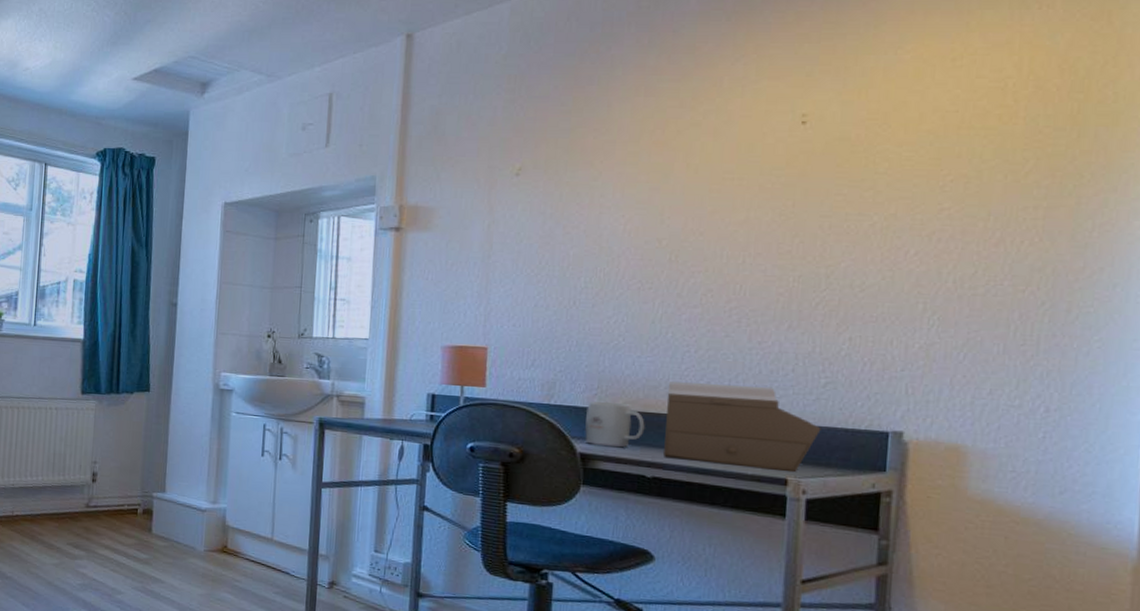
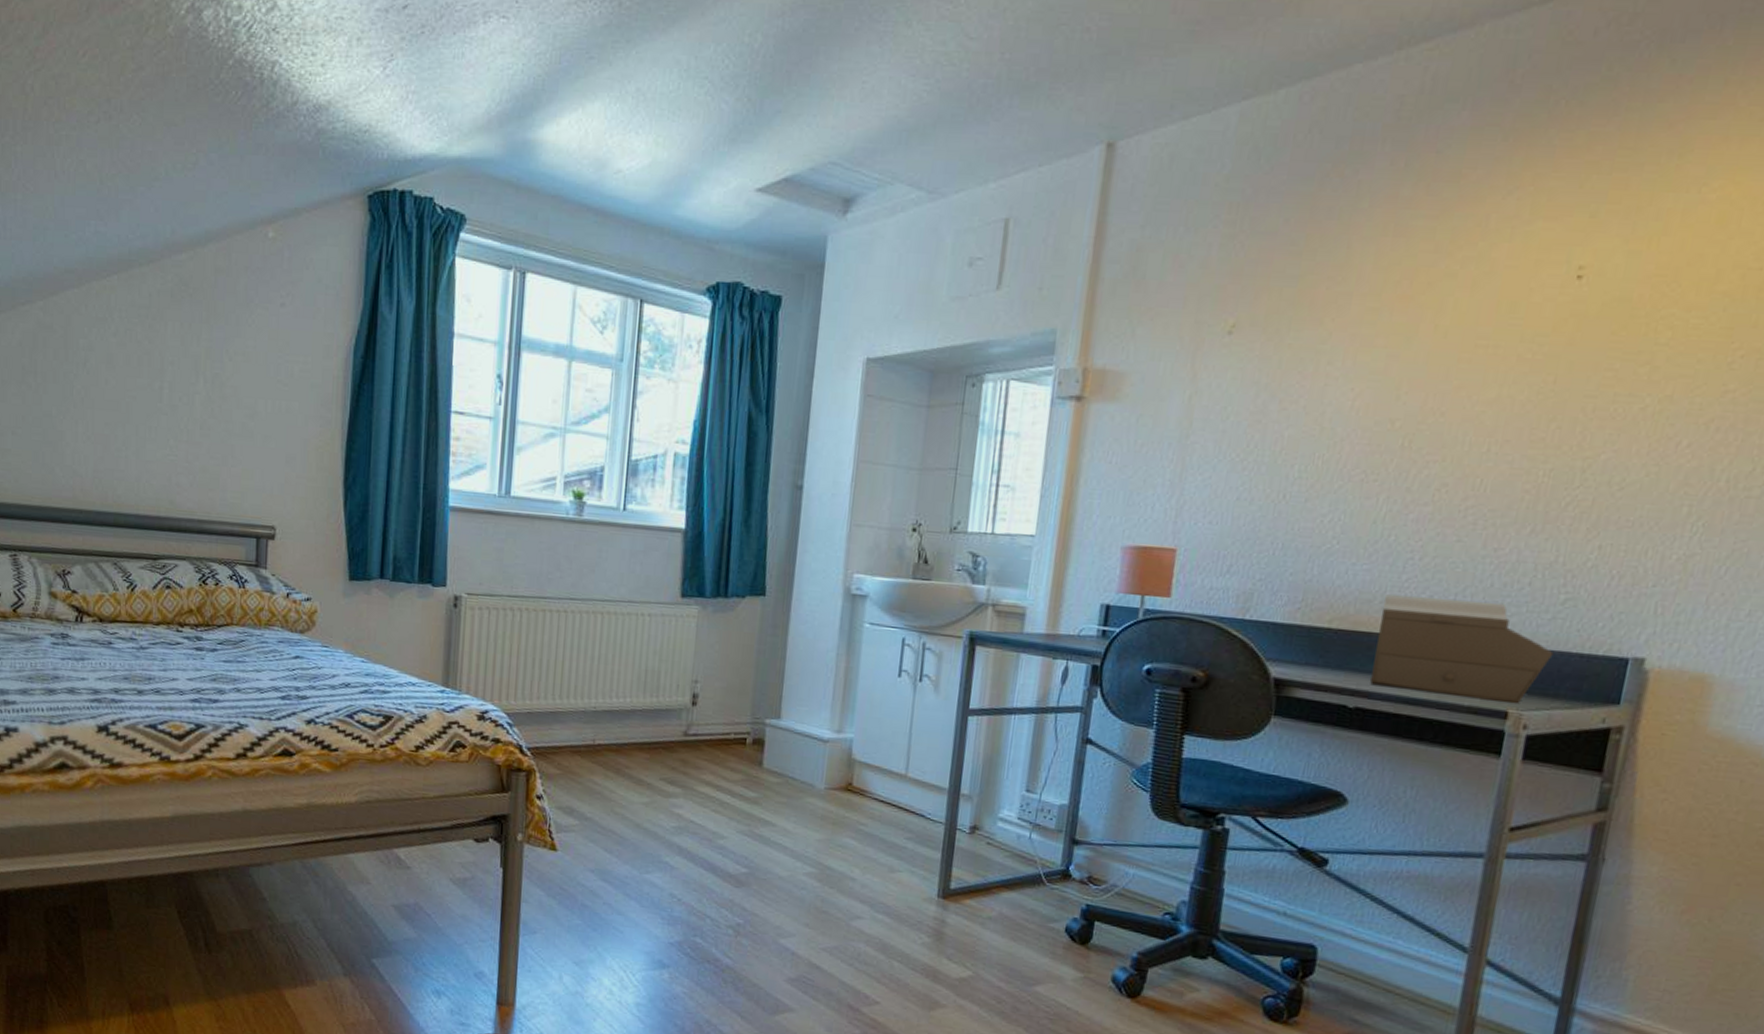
mug: present [584,401,645,447] -> none [1281,617,1353,672]

